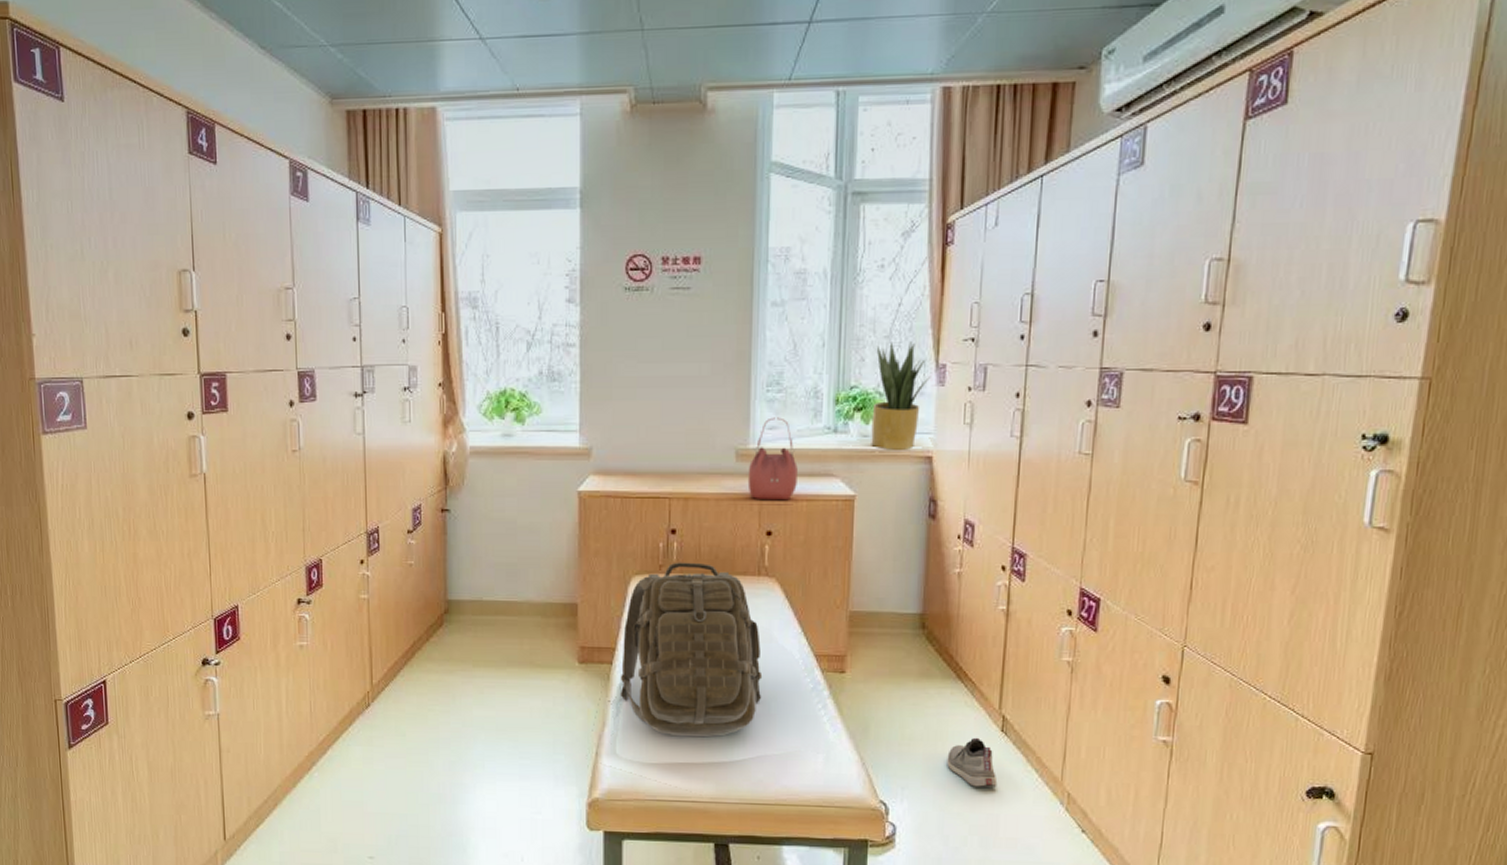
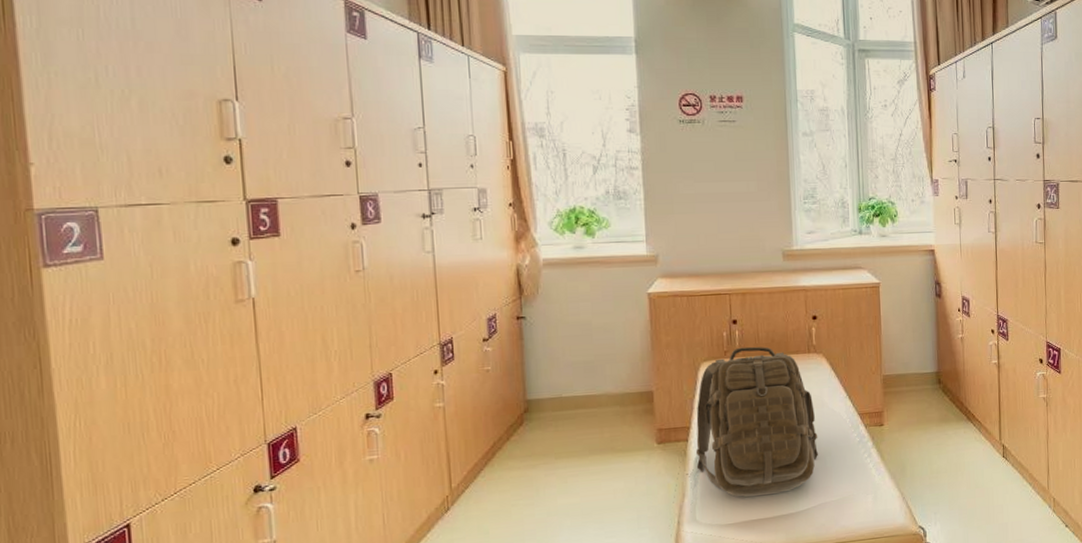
handbag: present [747,417,798,501] -> none [793,224,834,291]
planter: present [871,342,932,450] -> none [886,163,928,246]
athletic shoe: present [947,737,998,788] -> none [966,464,1004,504]

